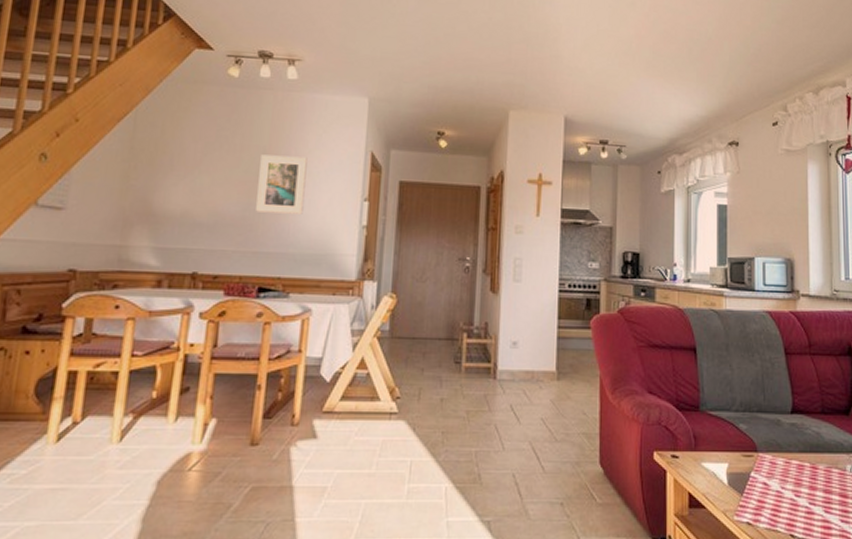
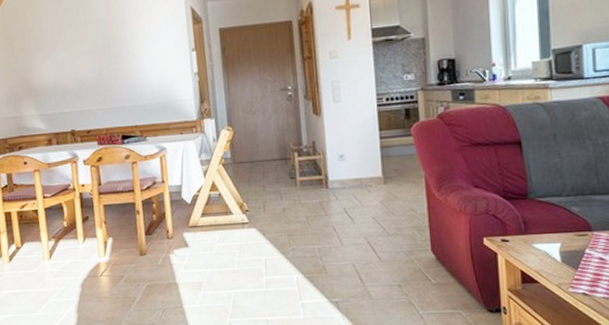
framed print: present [256,154,308,214] -> none [102,22,144,75]

